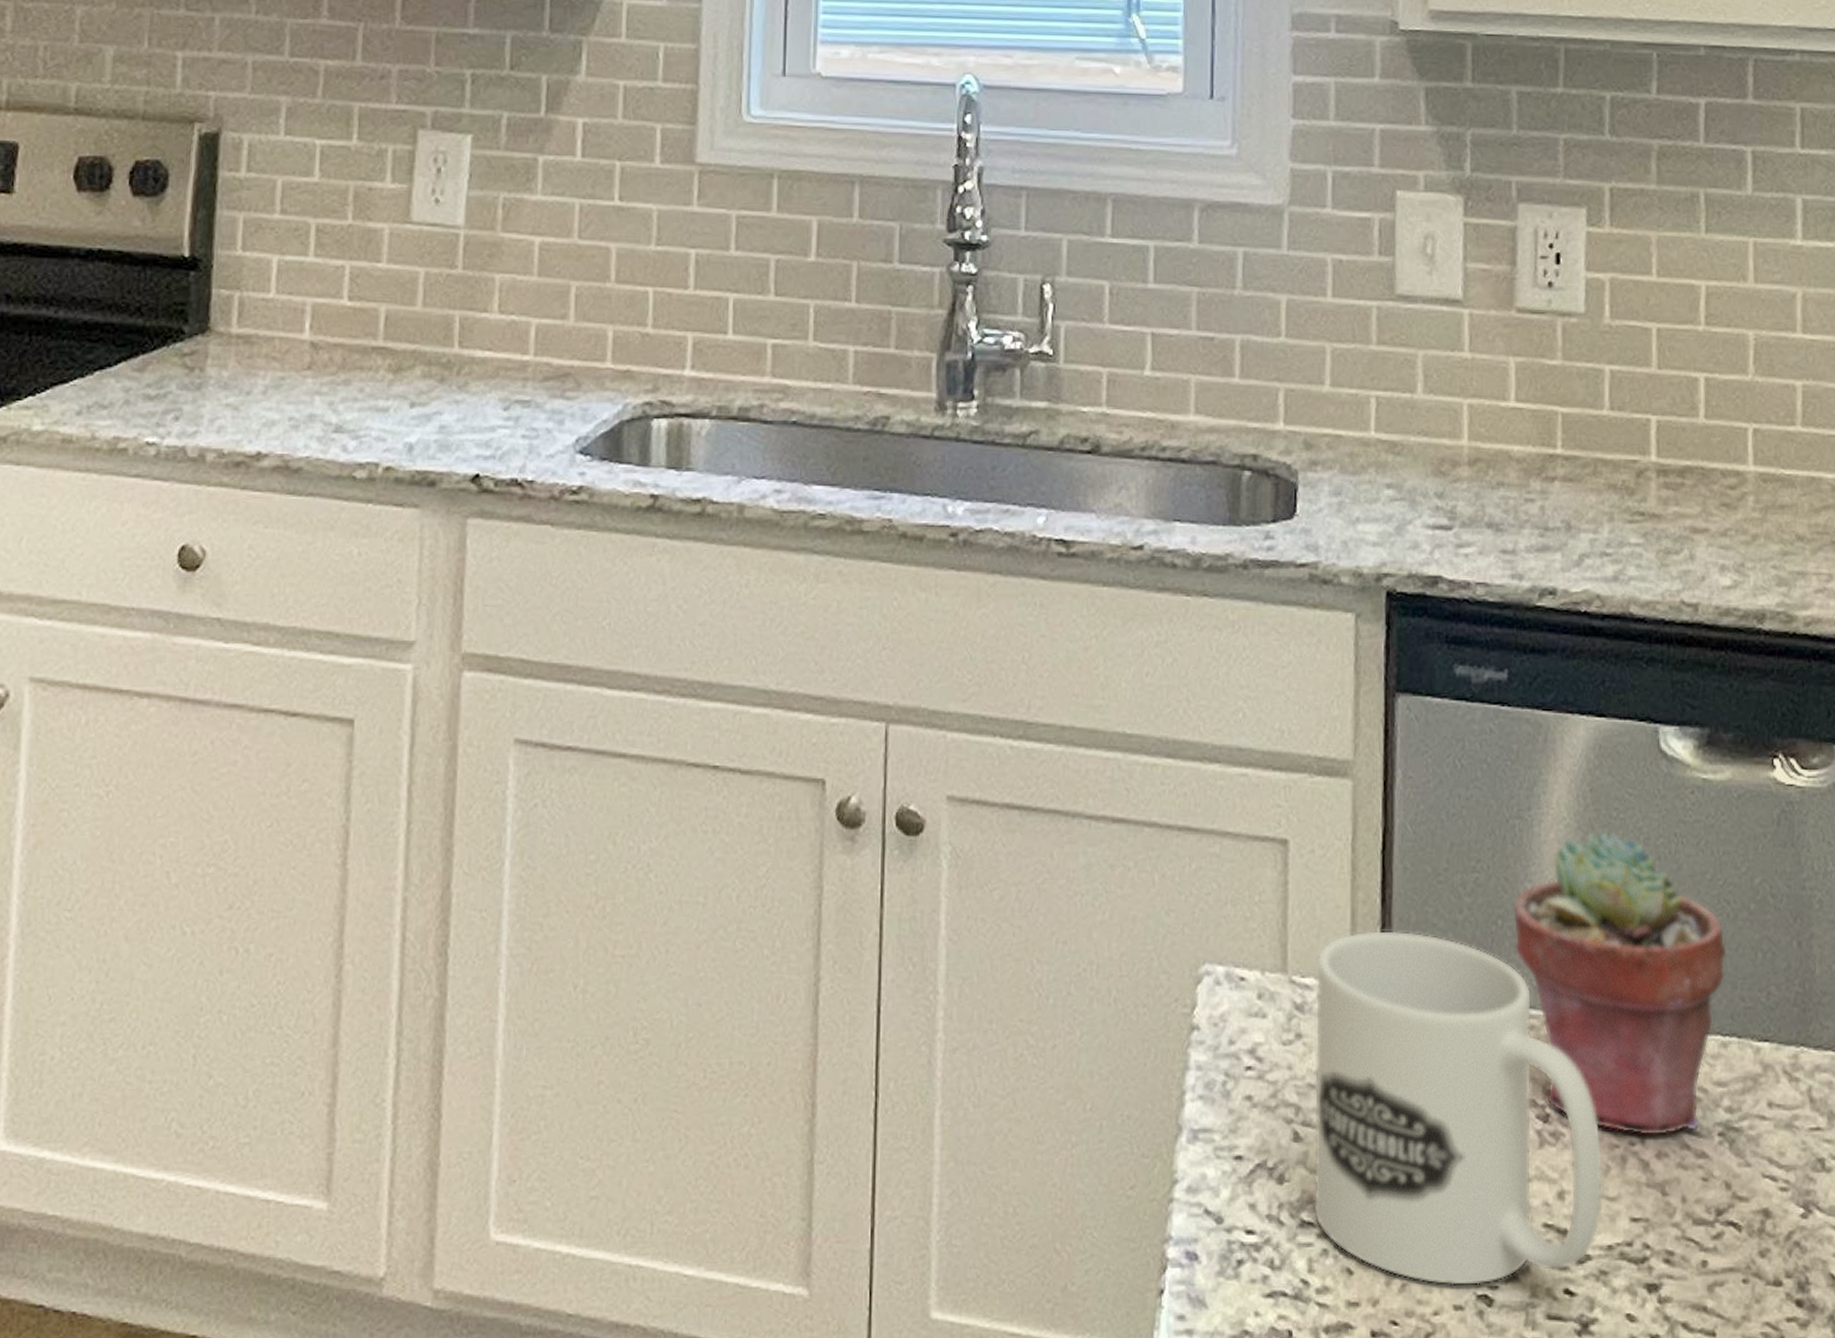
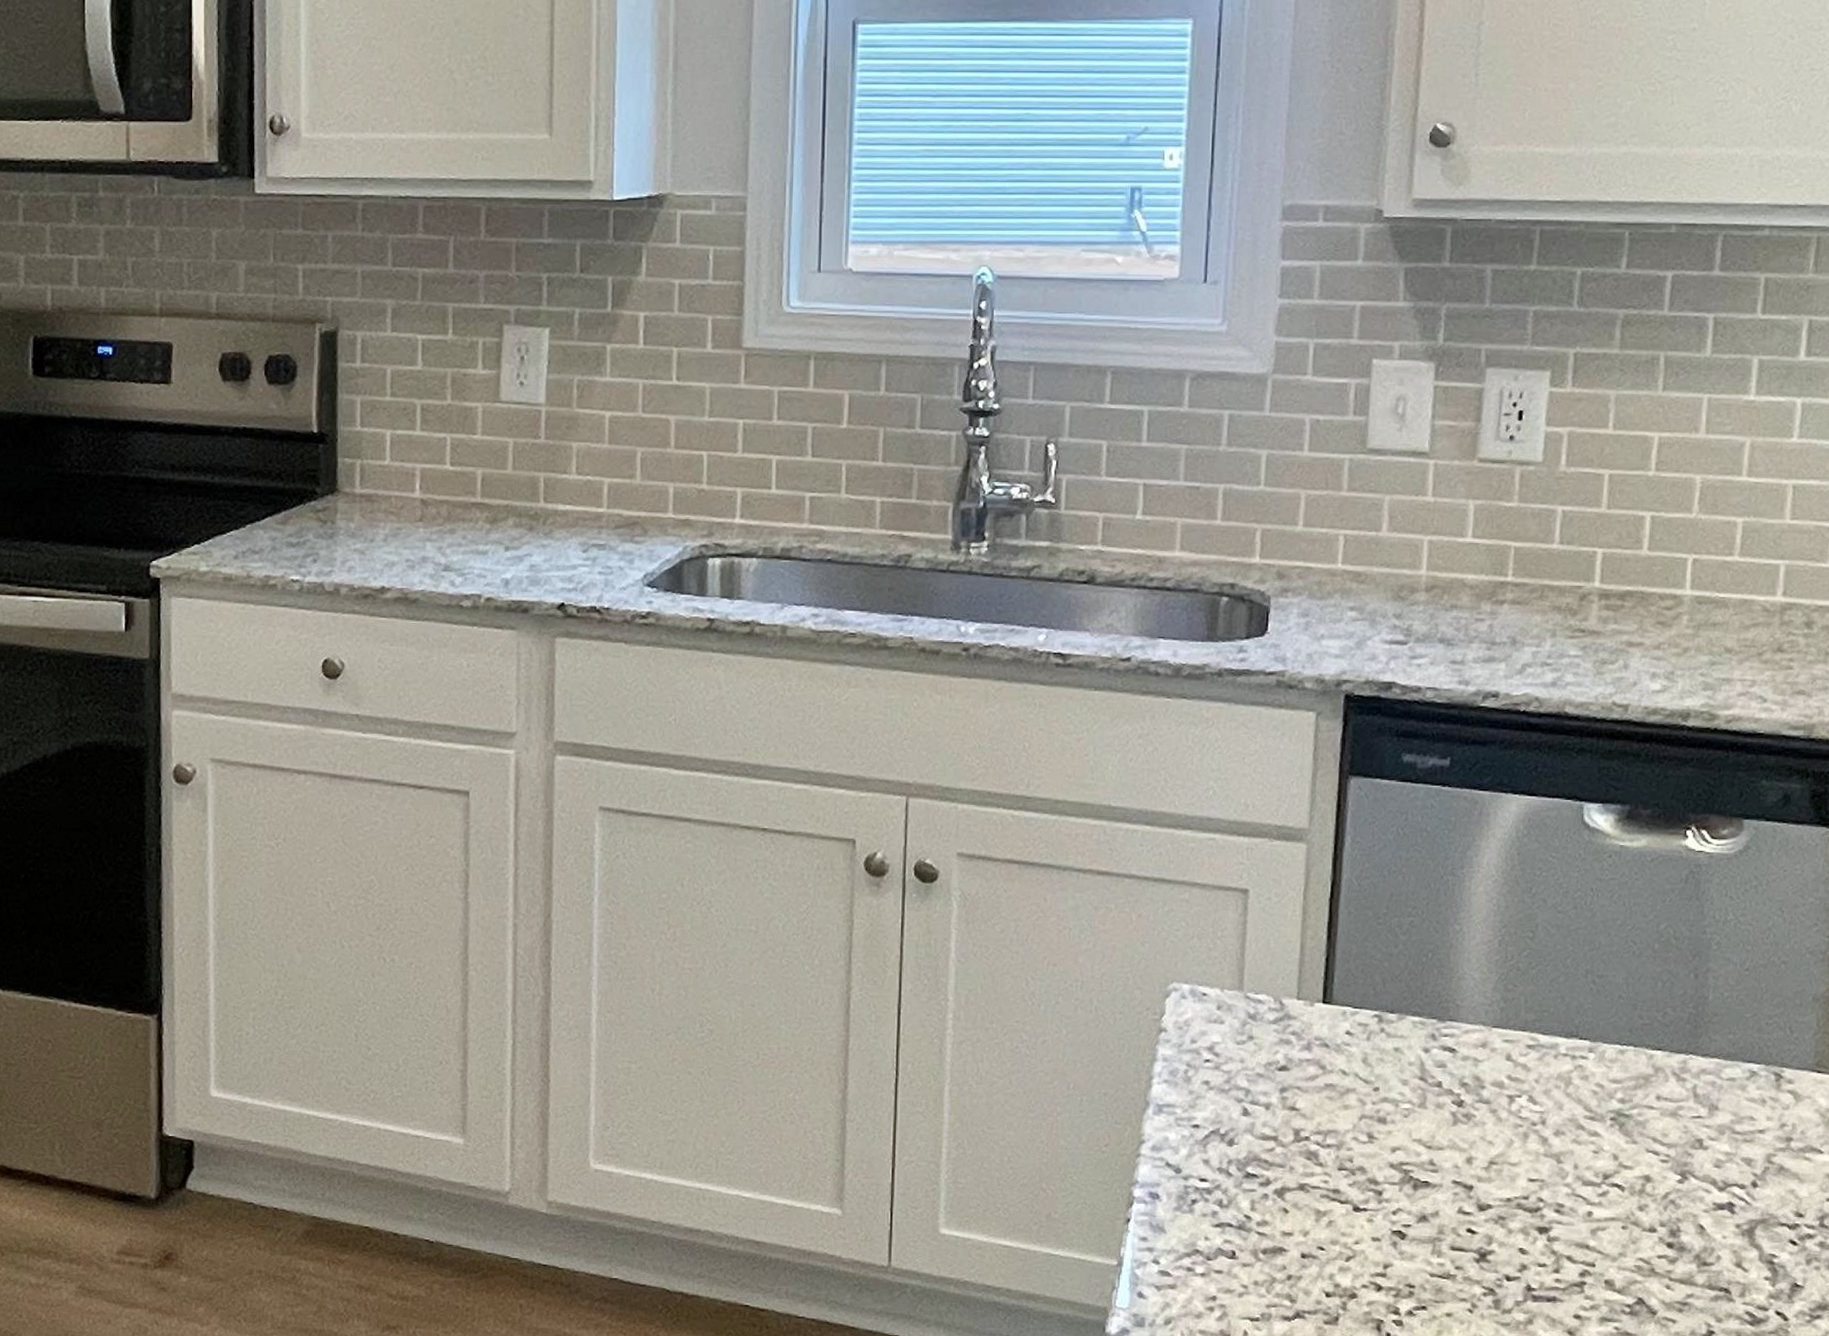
mug: present [1313,931,1603,1287] -> none [1257,960,1508,1224]
potted succulent: present [1512,830,1727,1137] -> none [1441,885,1631,1119]

